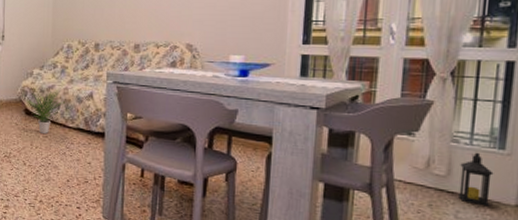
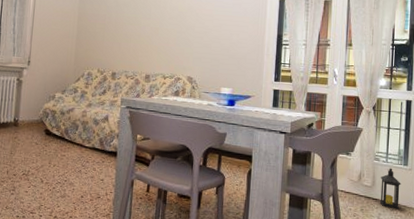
potted plant: present [26,89,65,135] -> none [47,111,83,154]

